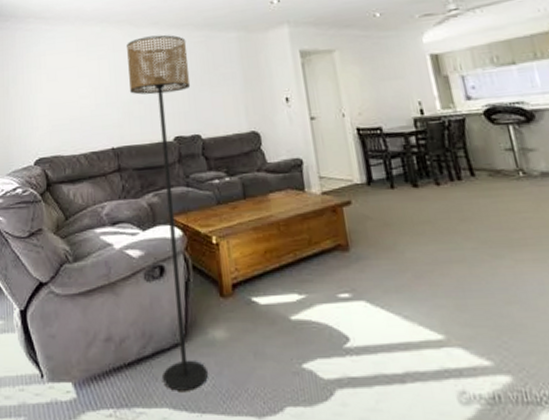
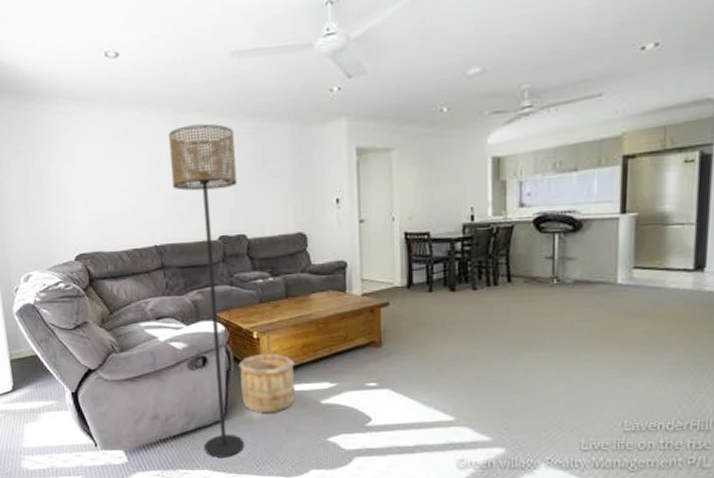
wooden bucket: none [198,261,261,333] -> present [238,354,296,413]

